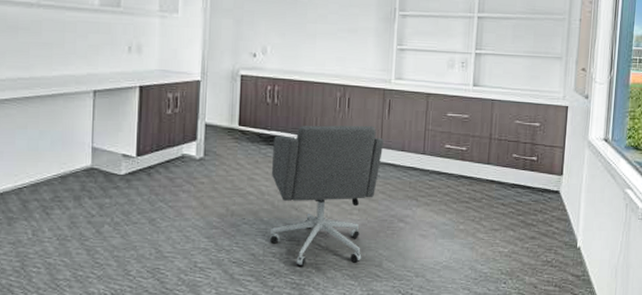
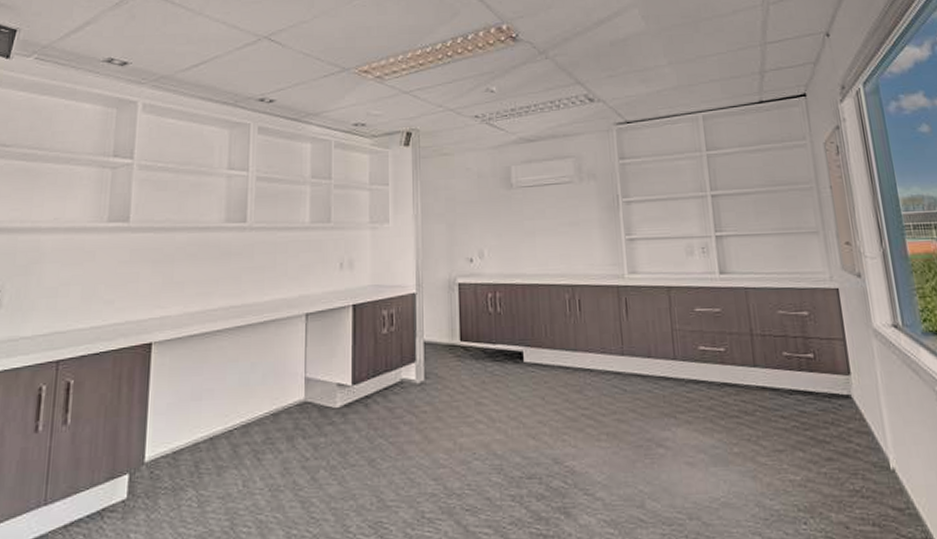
office chair: present [269,125,384,267] -> none [500,329,626,512]

